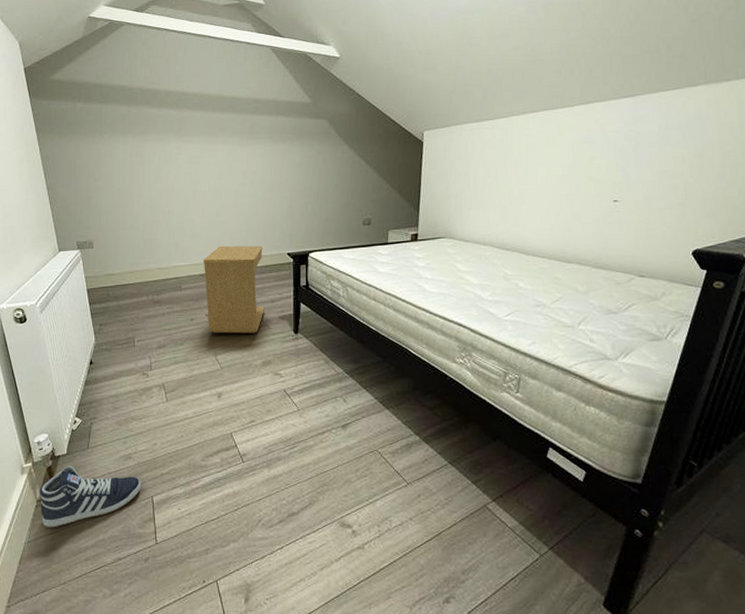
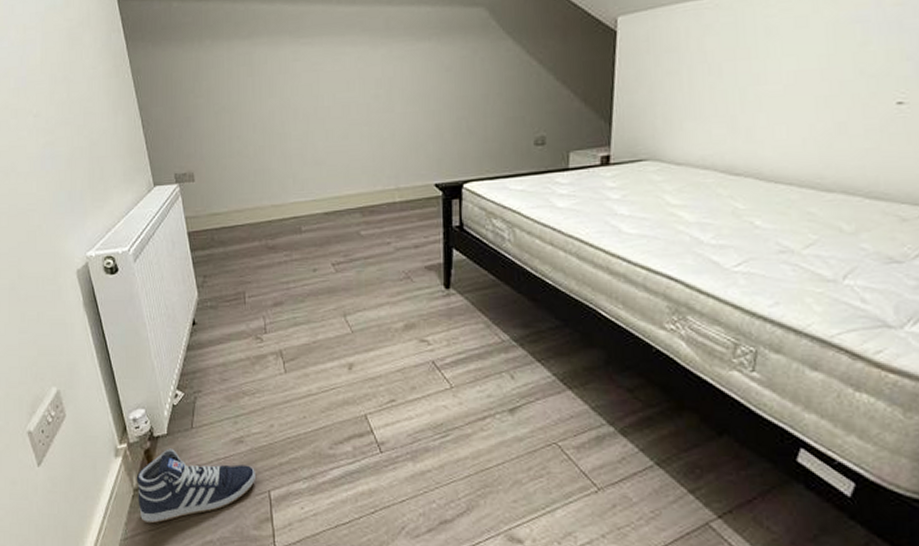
side table: present [203,245,265,334] -> none [327,175,407,288]

